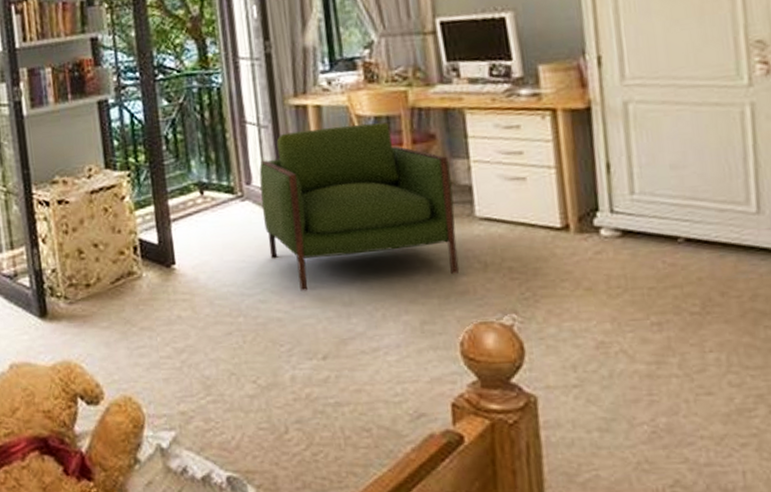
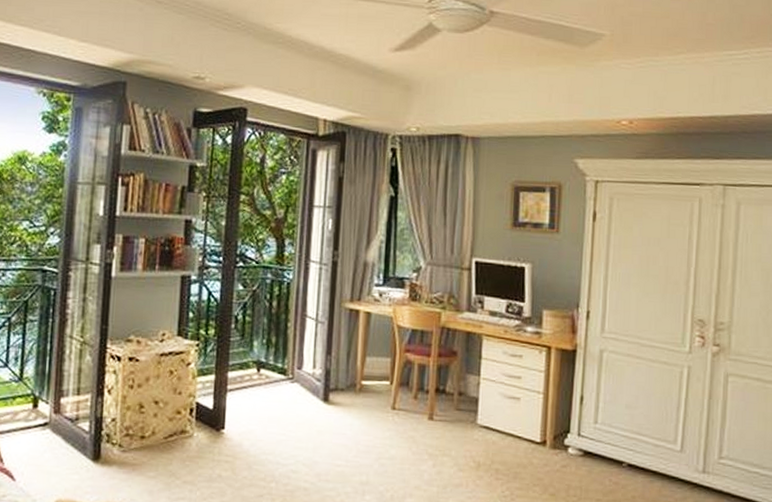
armchair: present [259,122,459,292] -> none [307,331,464,470]

